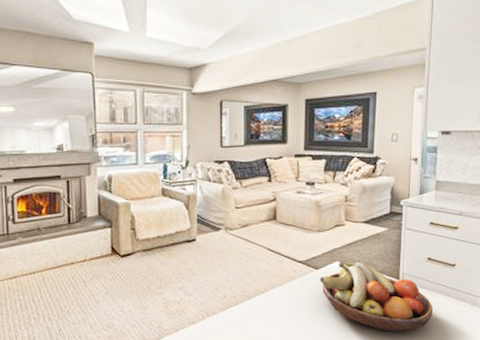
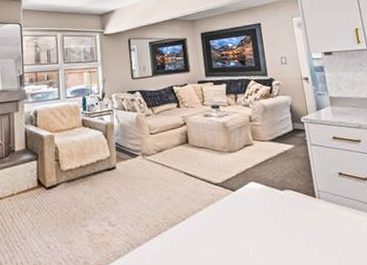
fruit bowl: present [320,261,433,332] -> none [238,181,357,256]

